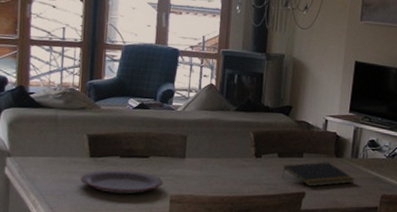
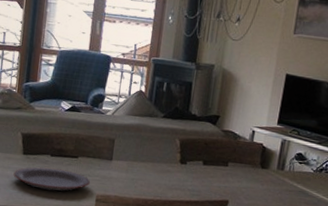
notepad: present [281,162,355,187] -> none [205,172,280,196]

